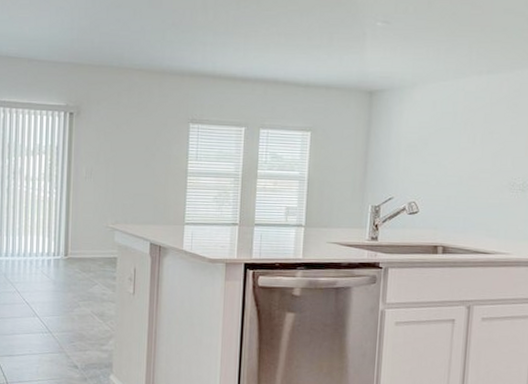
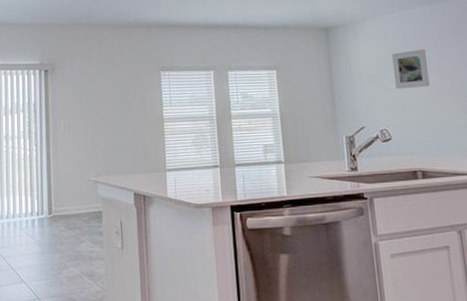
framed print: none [433,121,473,163] -> present [392,49,430,90]

